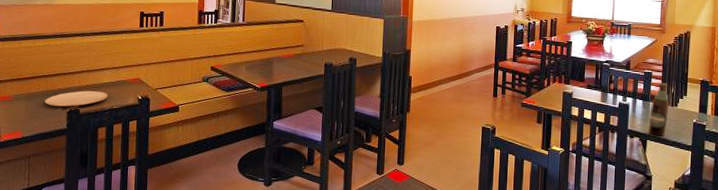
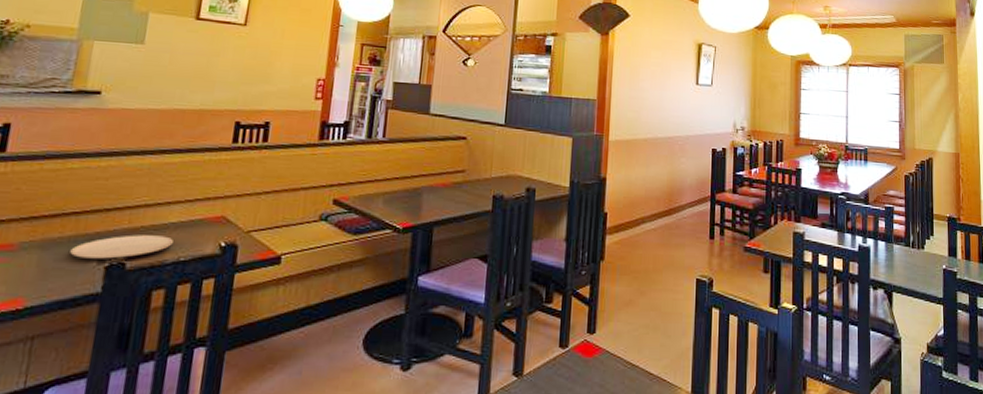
bottle: present [648,83,669,137] -> none [893,220,915,287]

